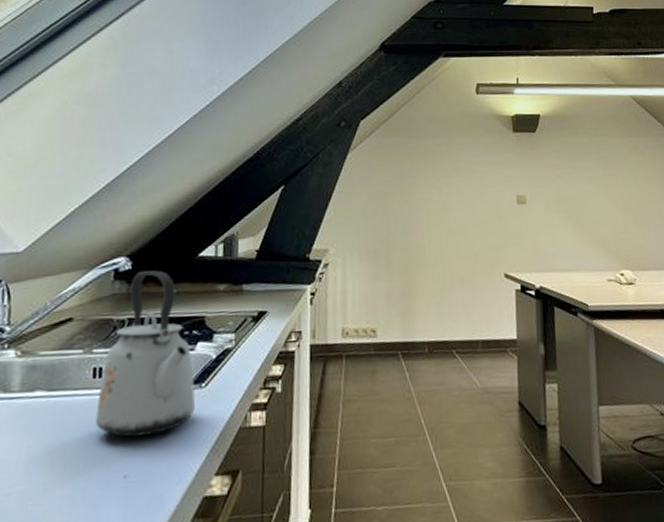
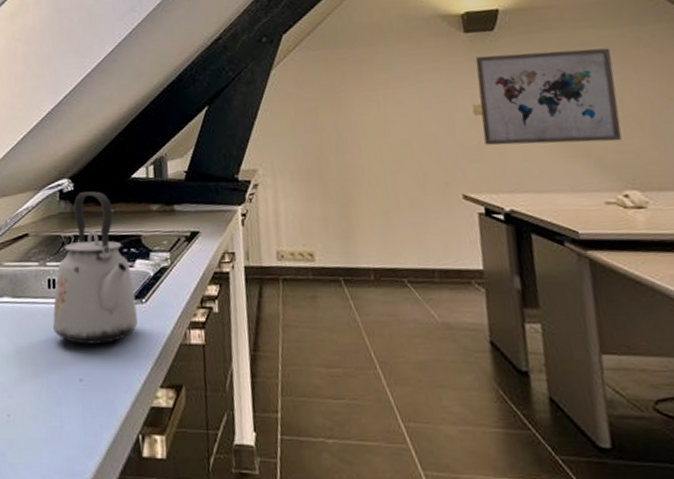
wall art: none [520,153,621,231] -> present [475,48,622,145]

